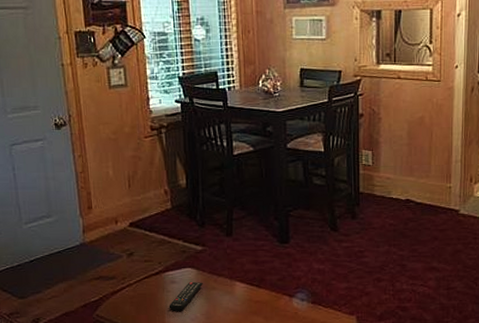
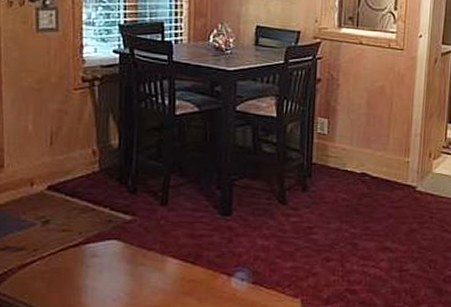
remote control: present [169,281,203,311] -> none [87,255,130,290]

